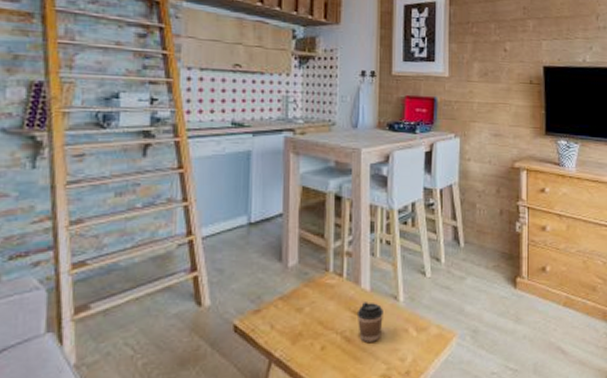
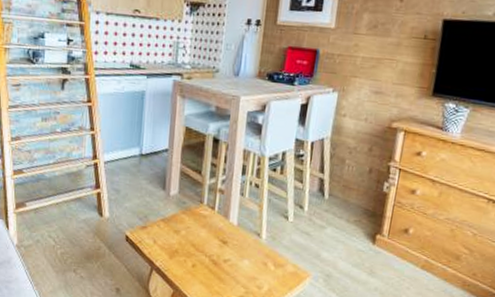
coffee cup: present [356,302,383,342] -> none [223,234,247,269]

